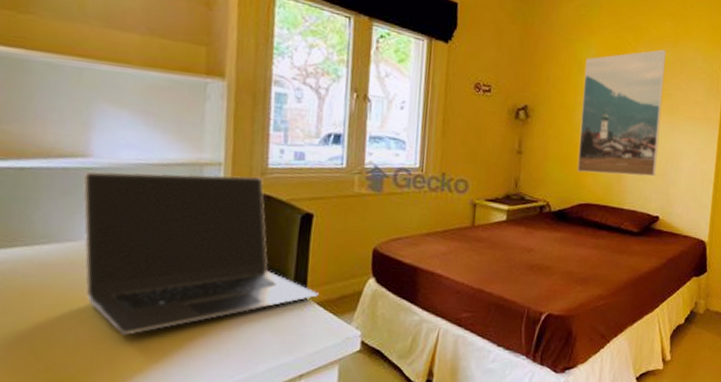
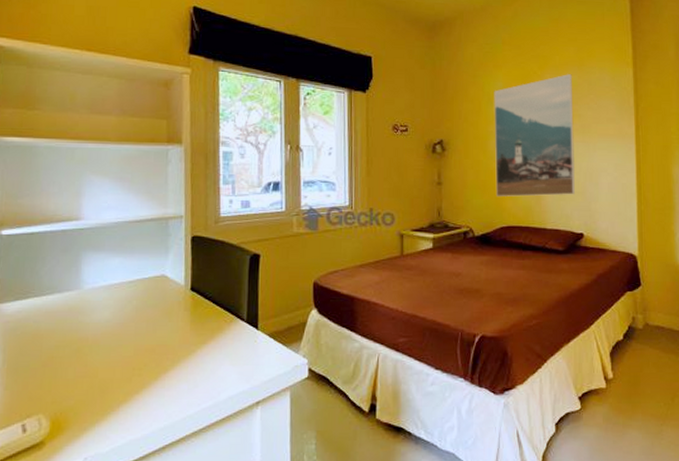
laptop: present [83,171,319,335] -> none [77,225,269,370]

